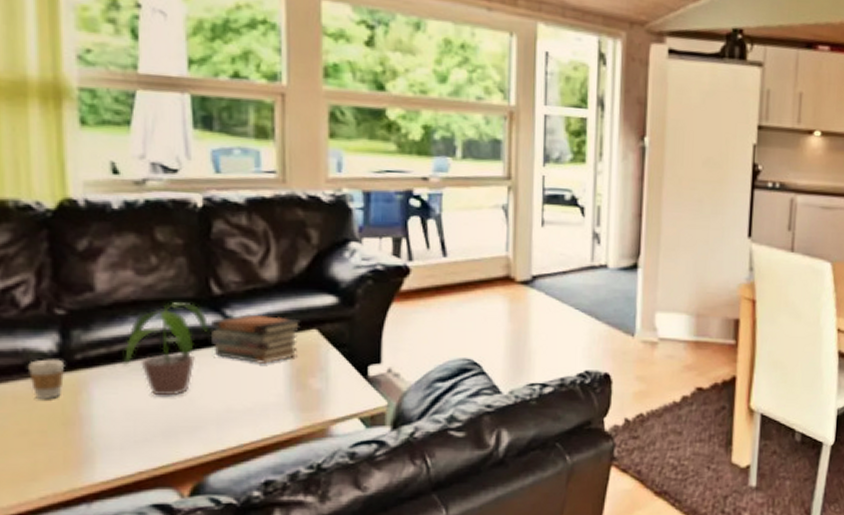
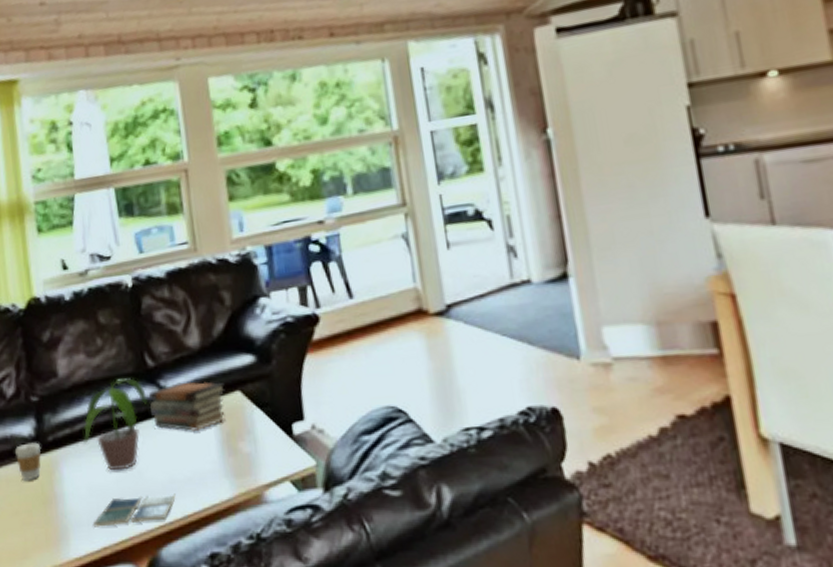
drink coaster: none [127,423,231,452] -> present [93,493,176,527]

